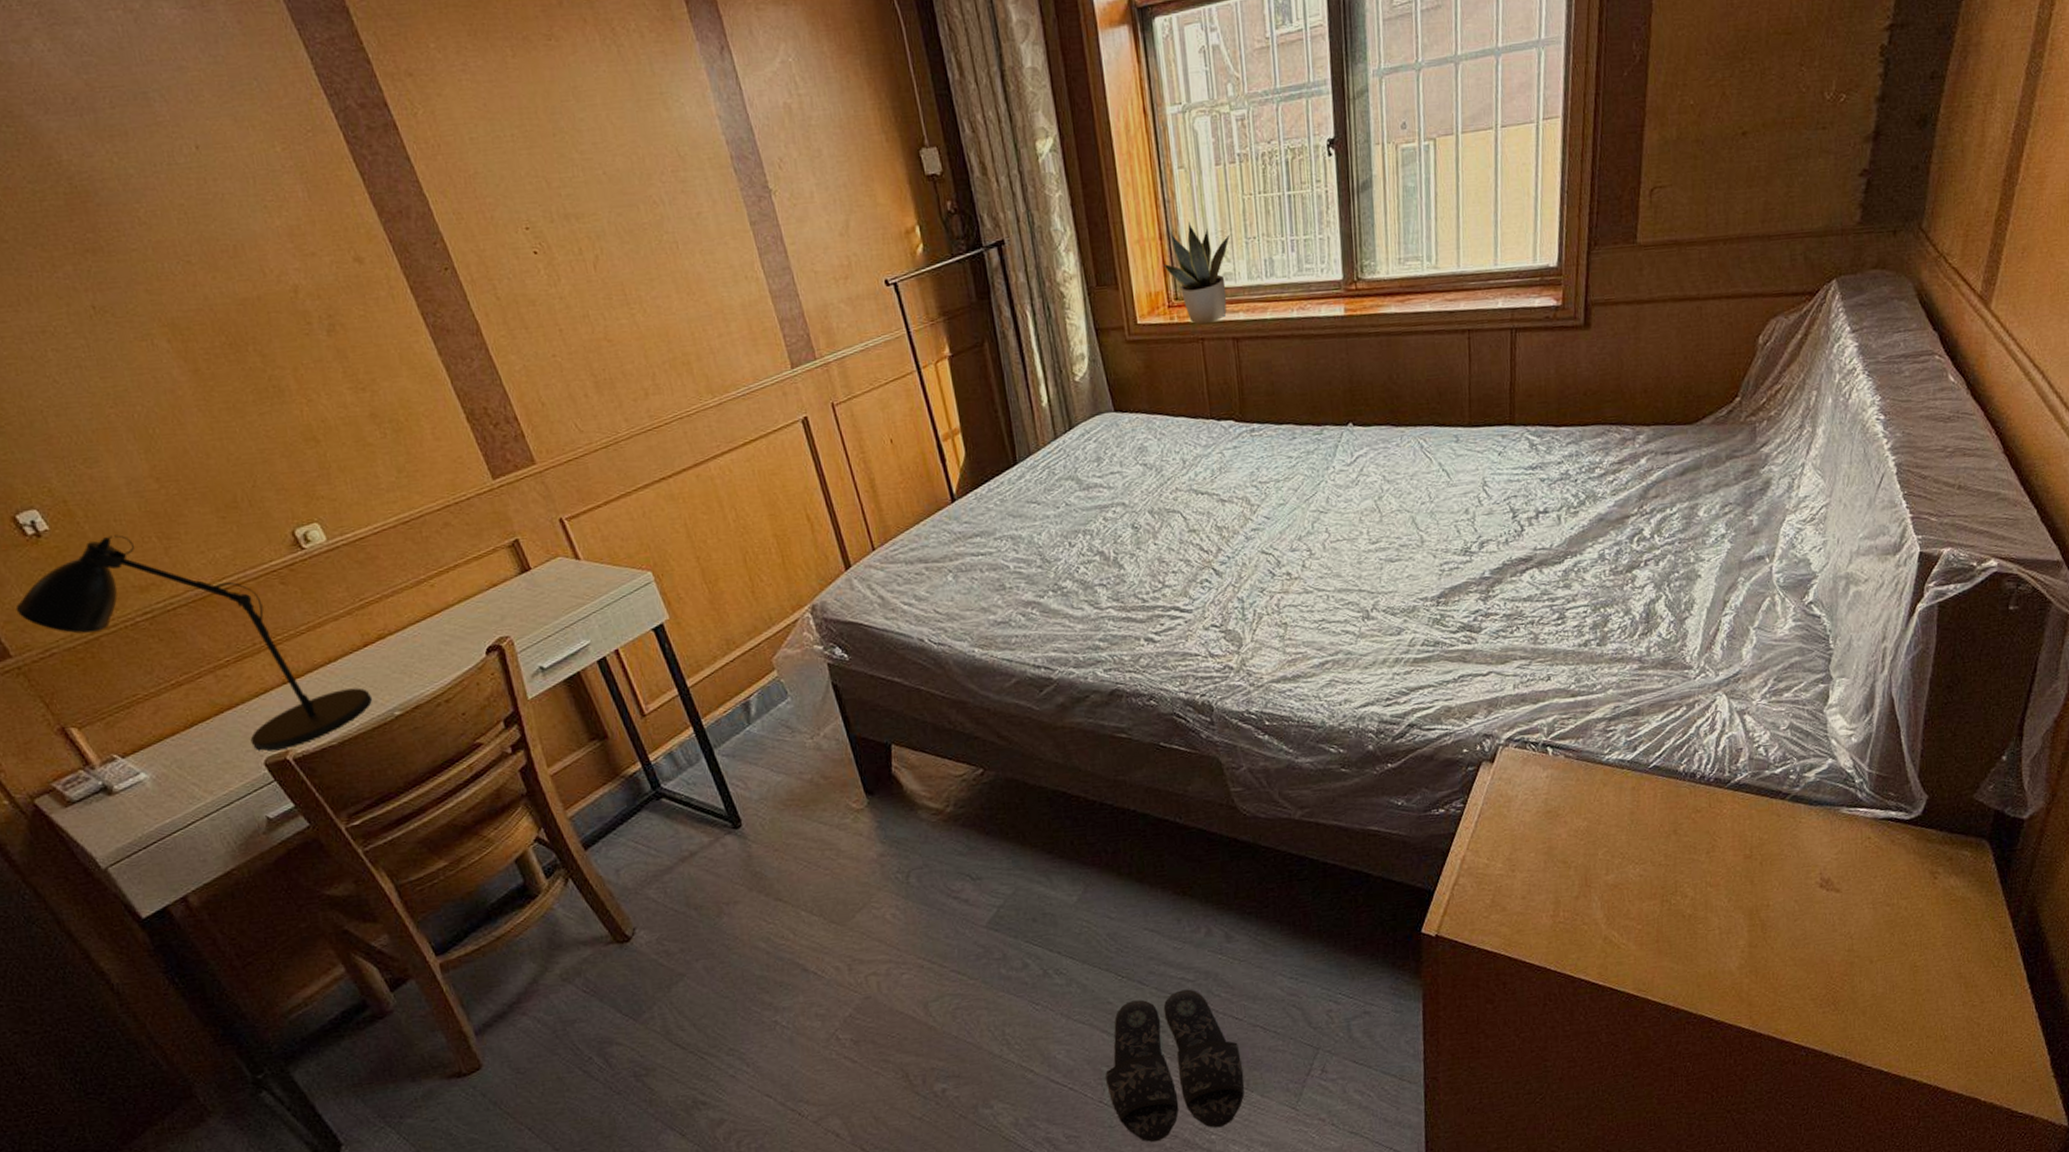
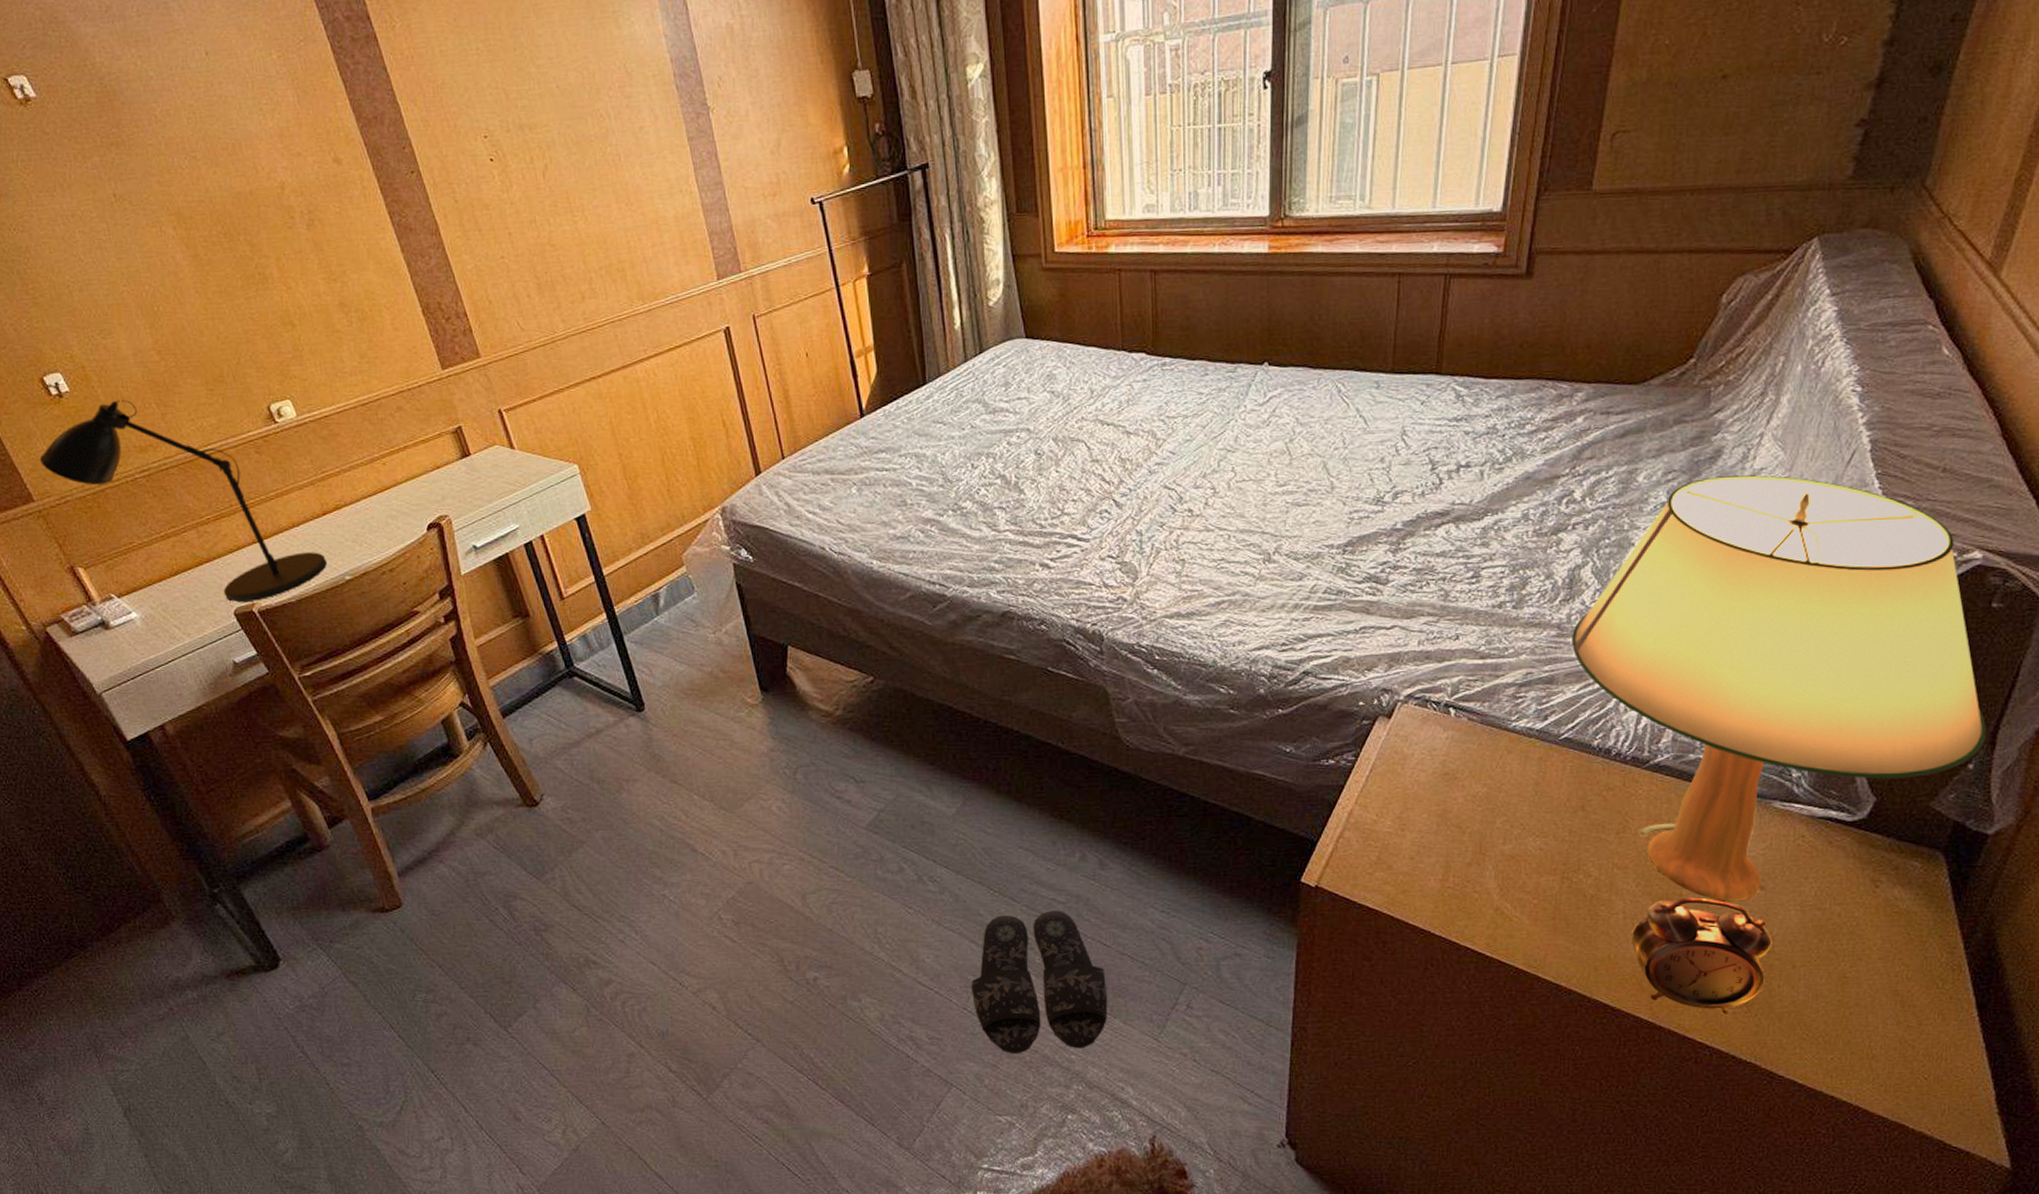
potted plant: present [1163,221,1231,325] -> none [1085,151,1156,256]
table lamp: none [1652,502,2015,908] -> present [1572,475,1987,902]
alarm clock: none [1728,906,1851,1015] -> present [1632,897,1772,1014]

